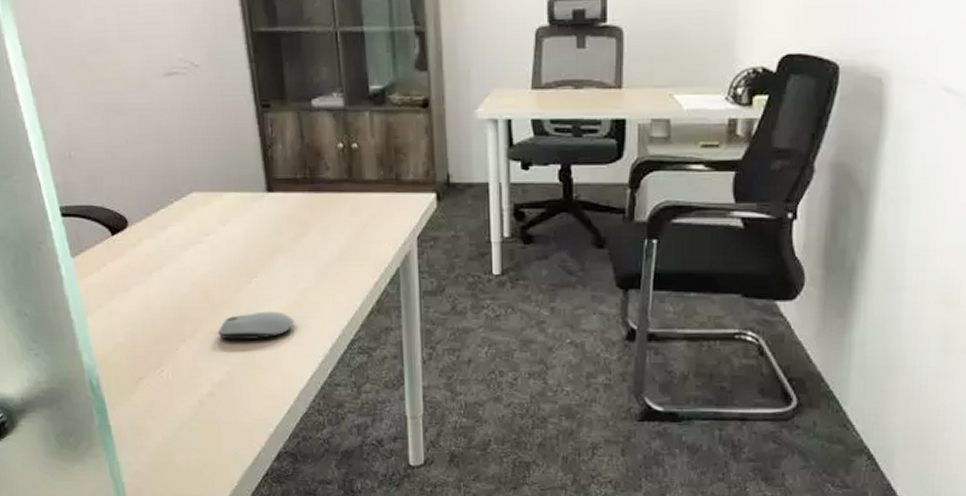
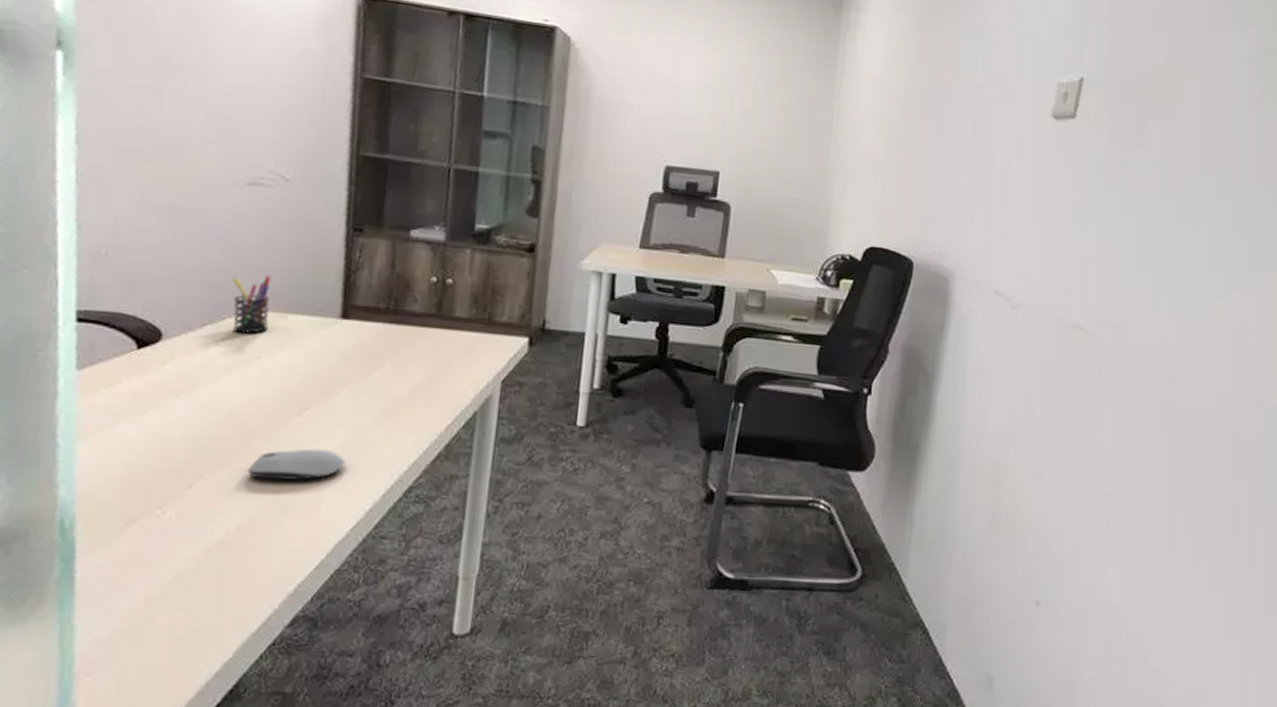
pen holder: none [171,159,209,214] -> present [232,275,271,334]

